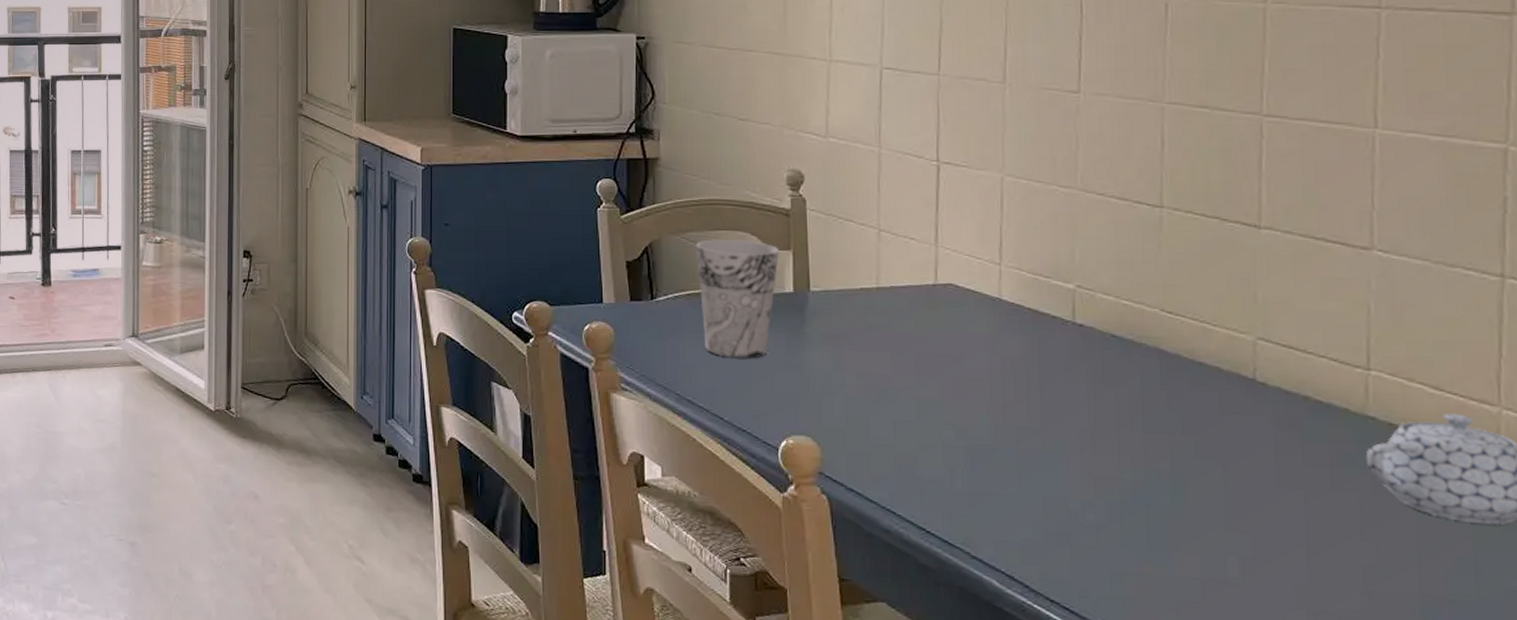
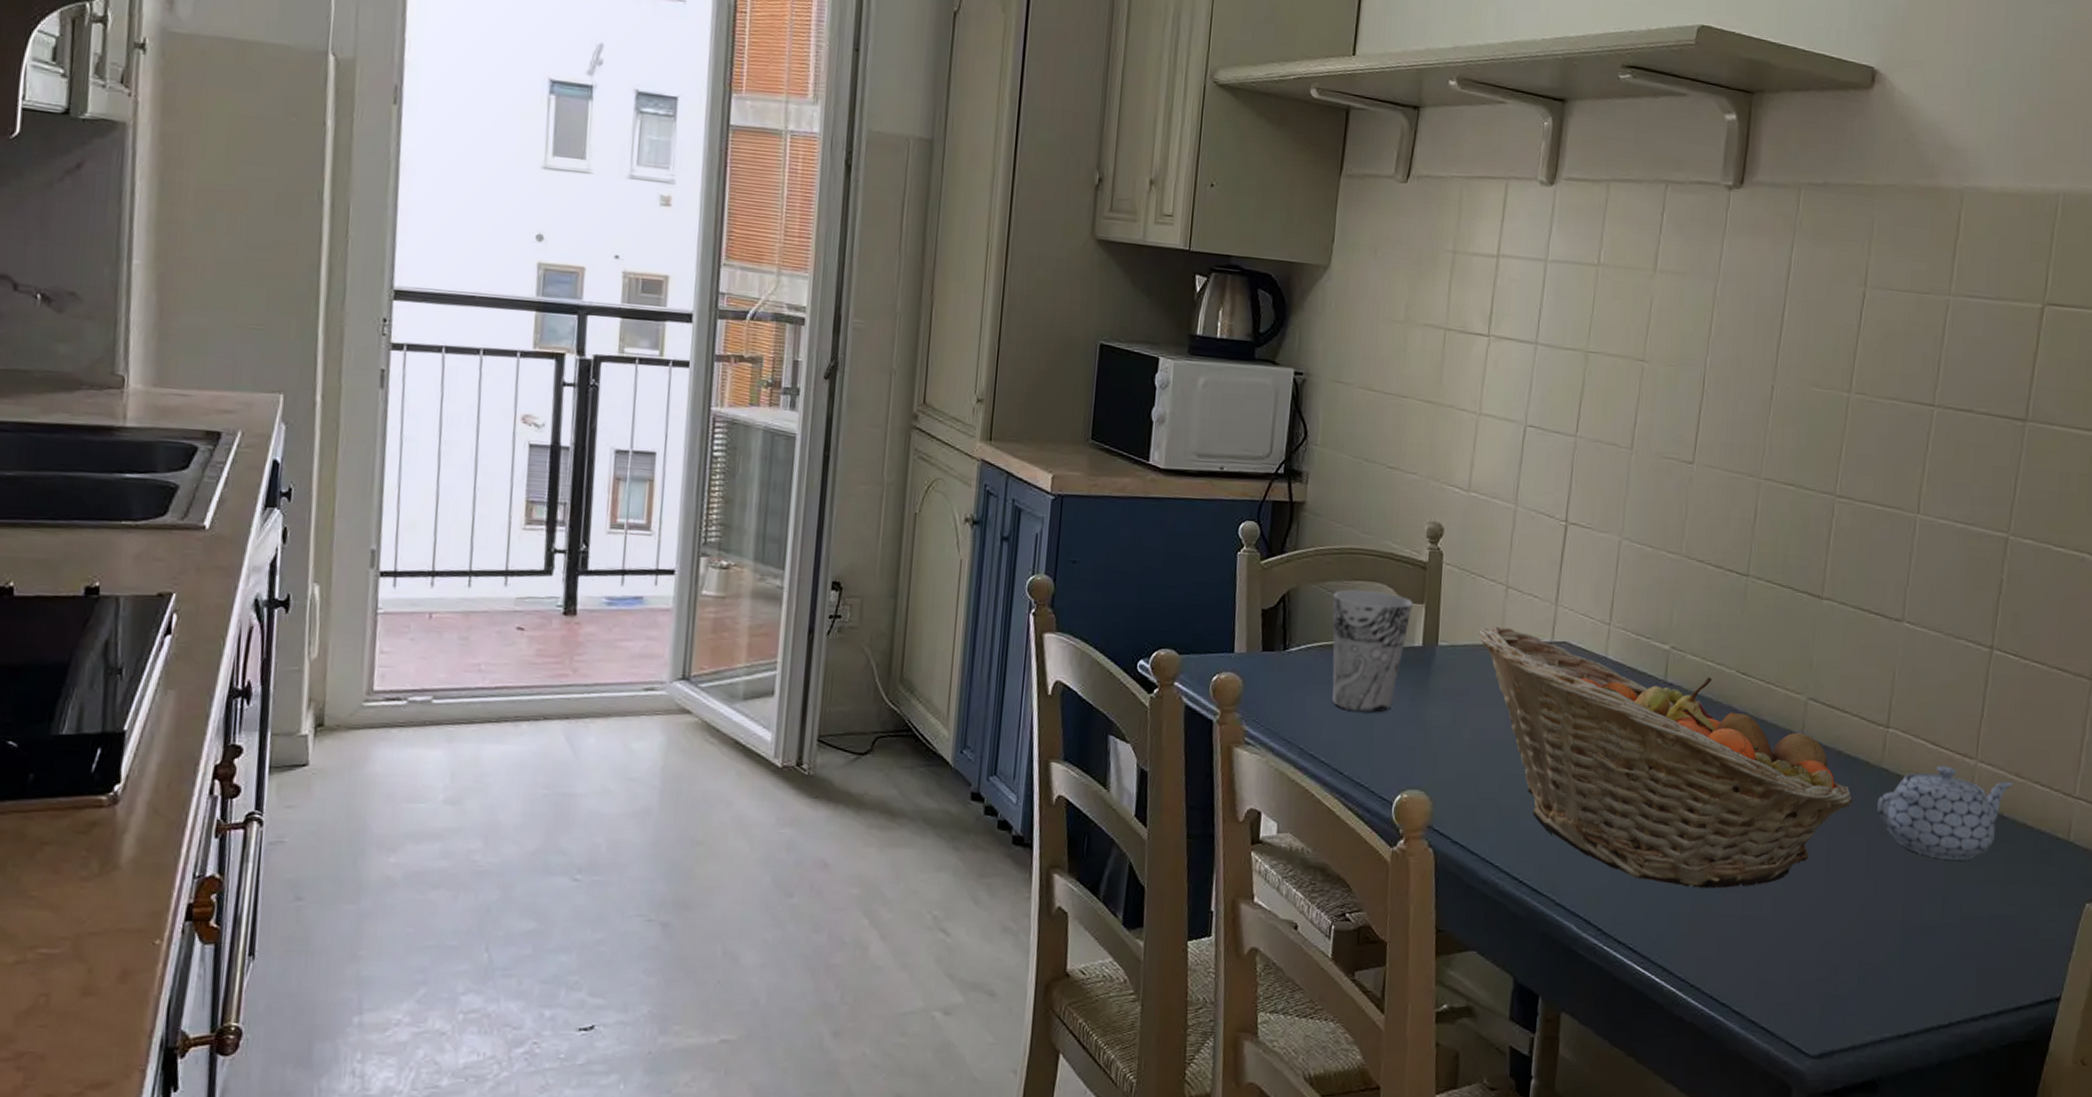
fruit basket: none [852,270,1333,547] -> present [1478,626,1853,889]

